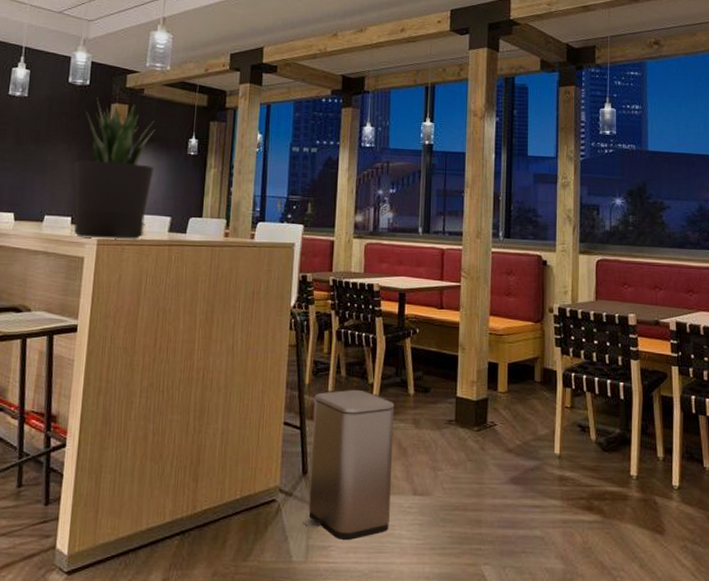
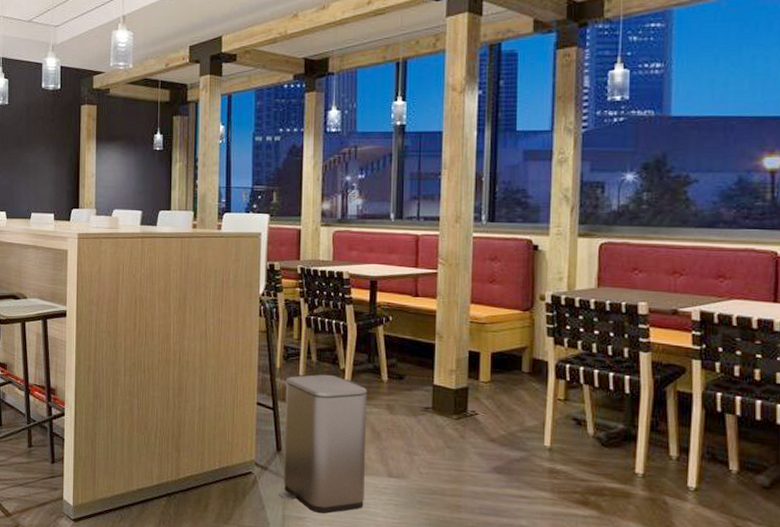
planter: present [74,97,155,240] -> none [53,100,124,233]

